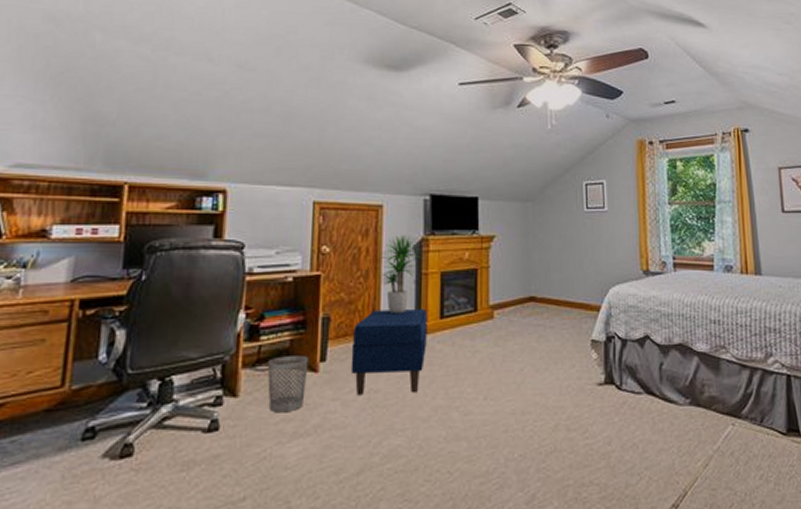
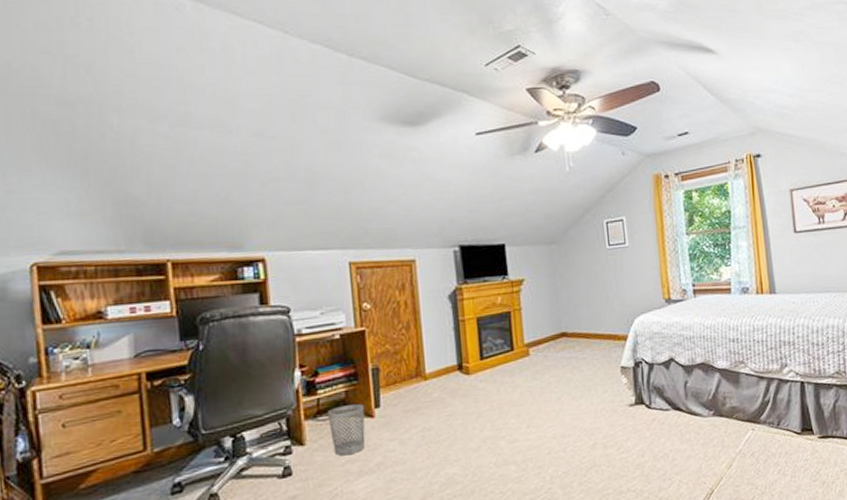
bench: present [351,308,427,395] -> none [402,352,471,434]
potted plant: present [379,235,424,315] -> none [418,286,459,360]

